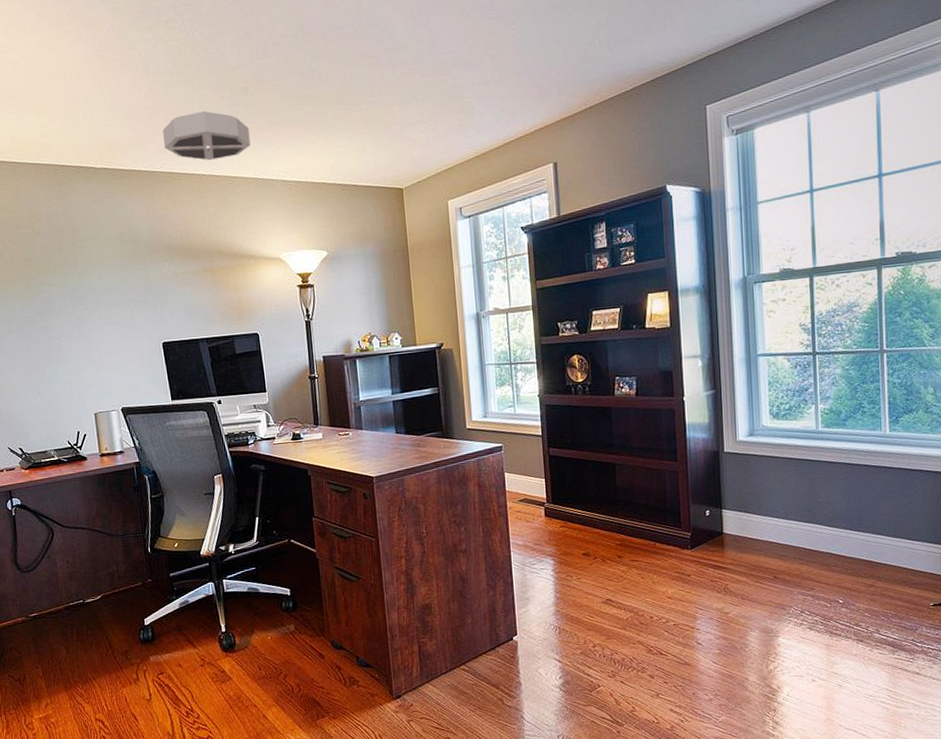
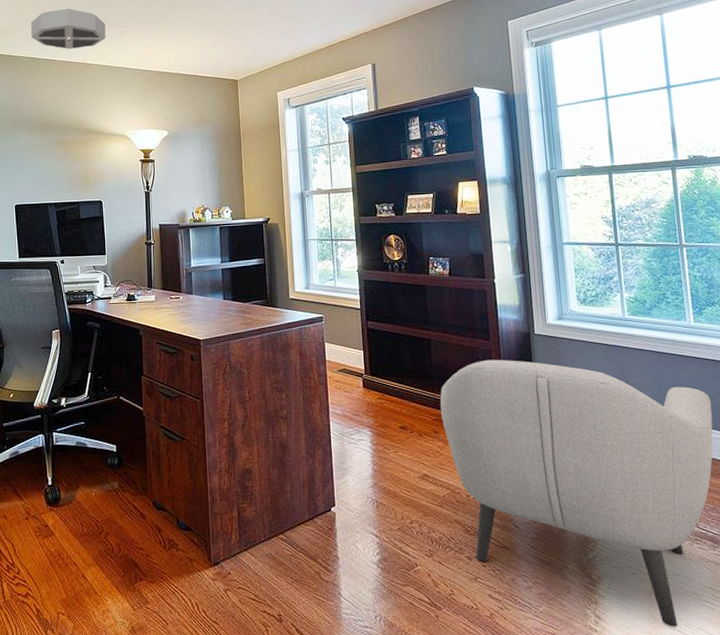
armchair: none [624,480,902,728] -> present [440,359,713,627]

